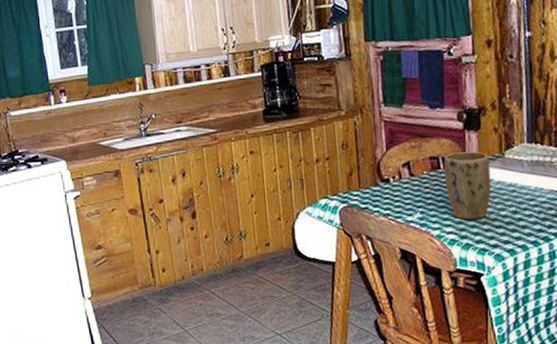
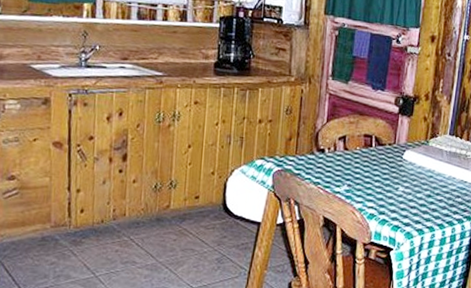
plant pot: present [444,151,492,220] -> none [373,134,415,198]

